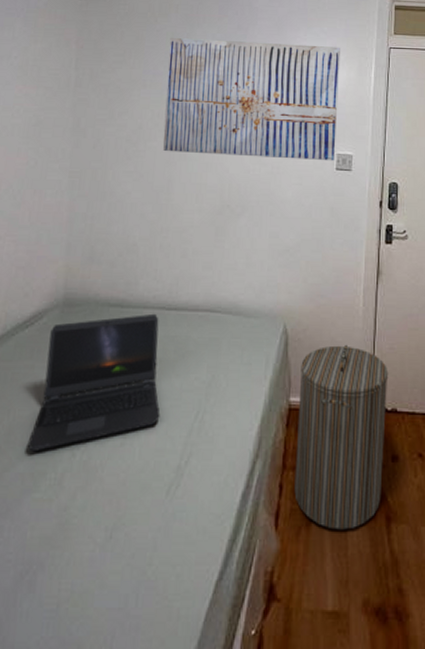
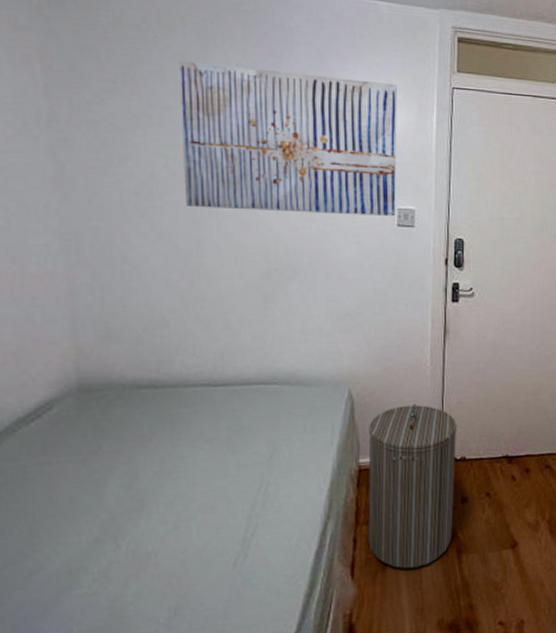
laptop computer: present [27,313,161,452] -> none [57,391,218,550]

